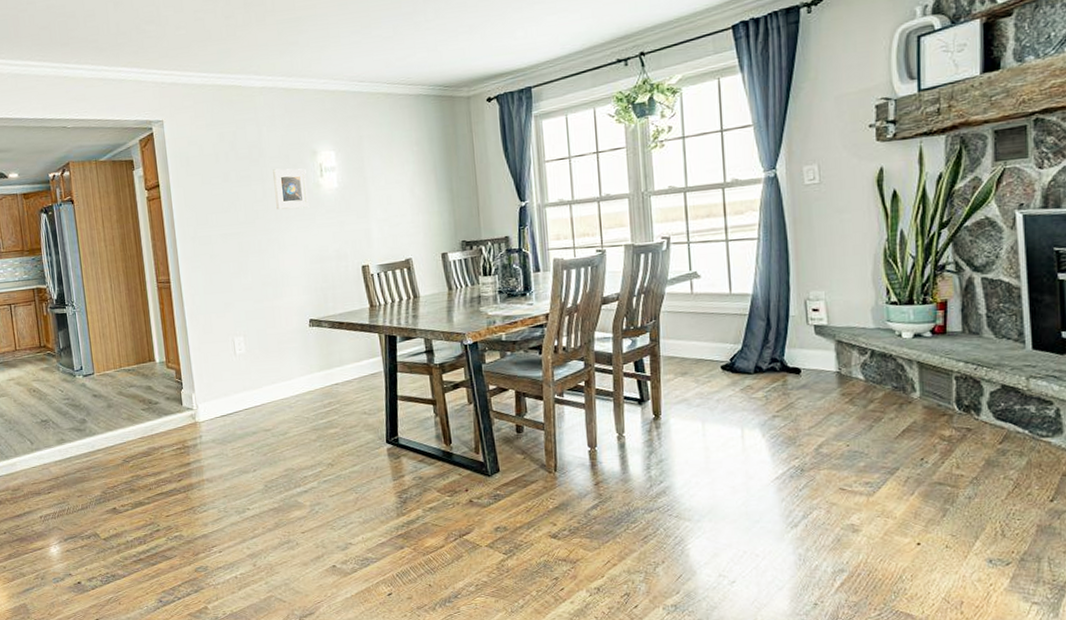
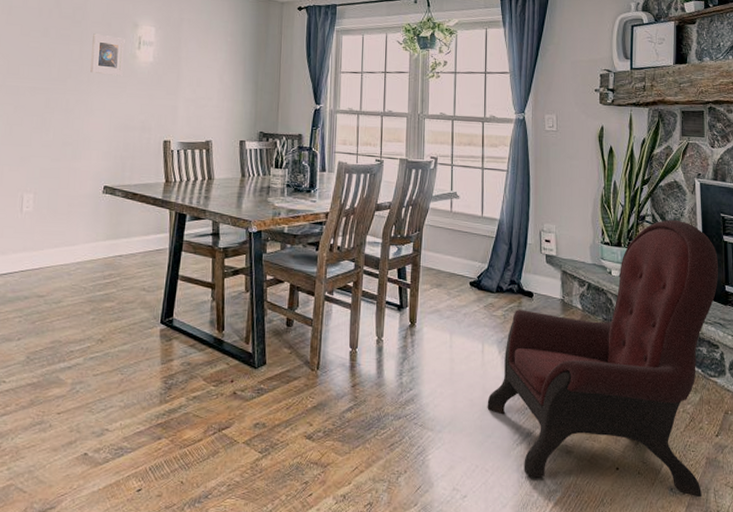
armchair: none [752,263,1052,568] -> present [487,219,719,498]

